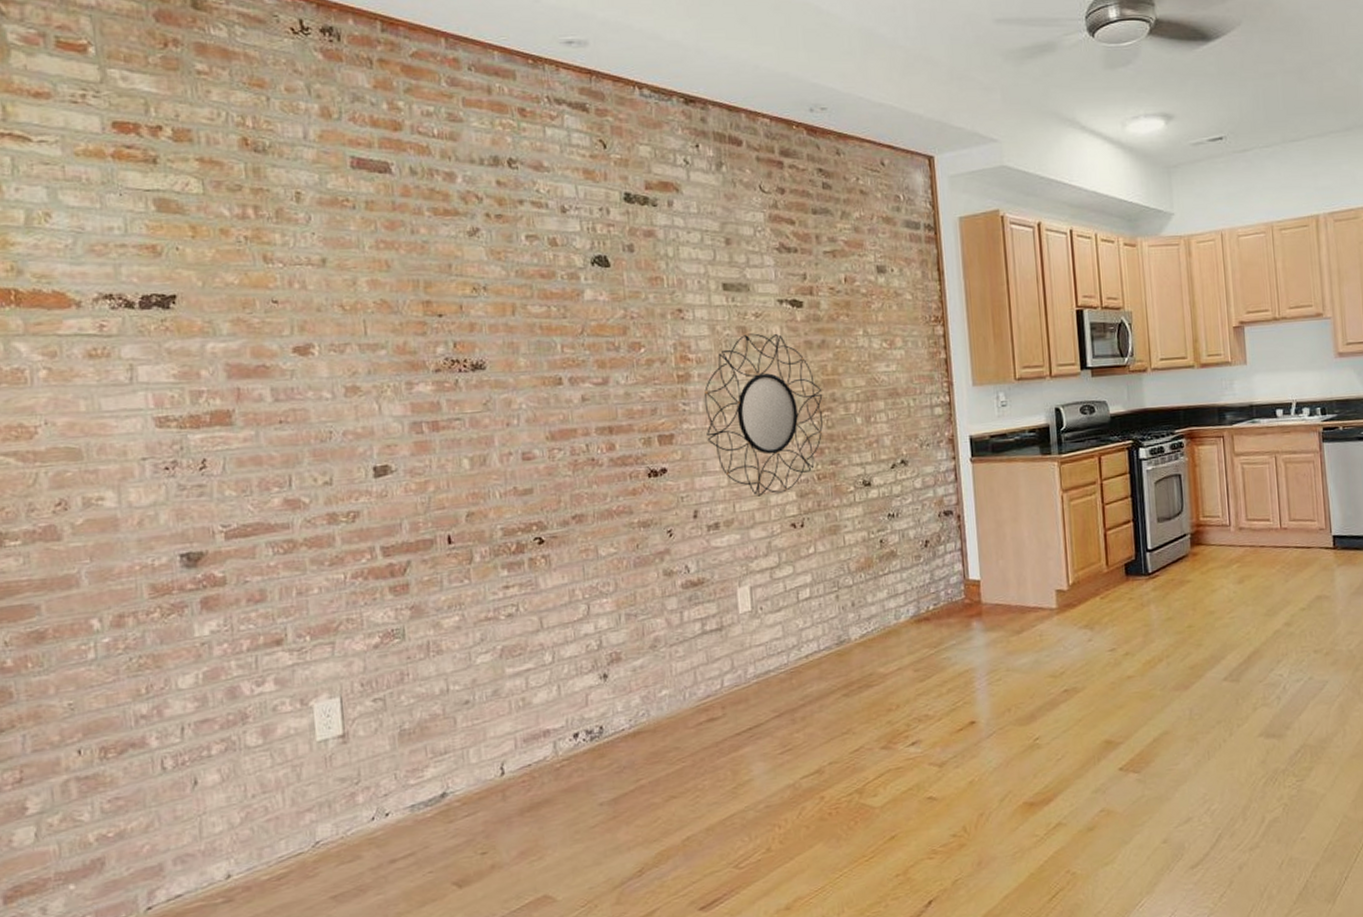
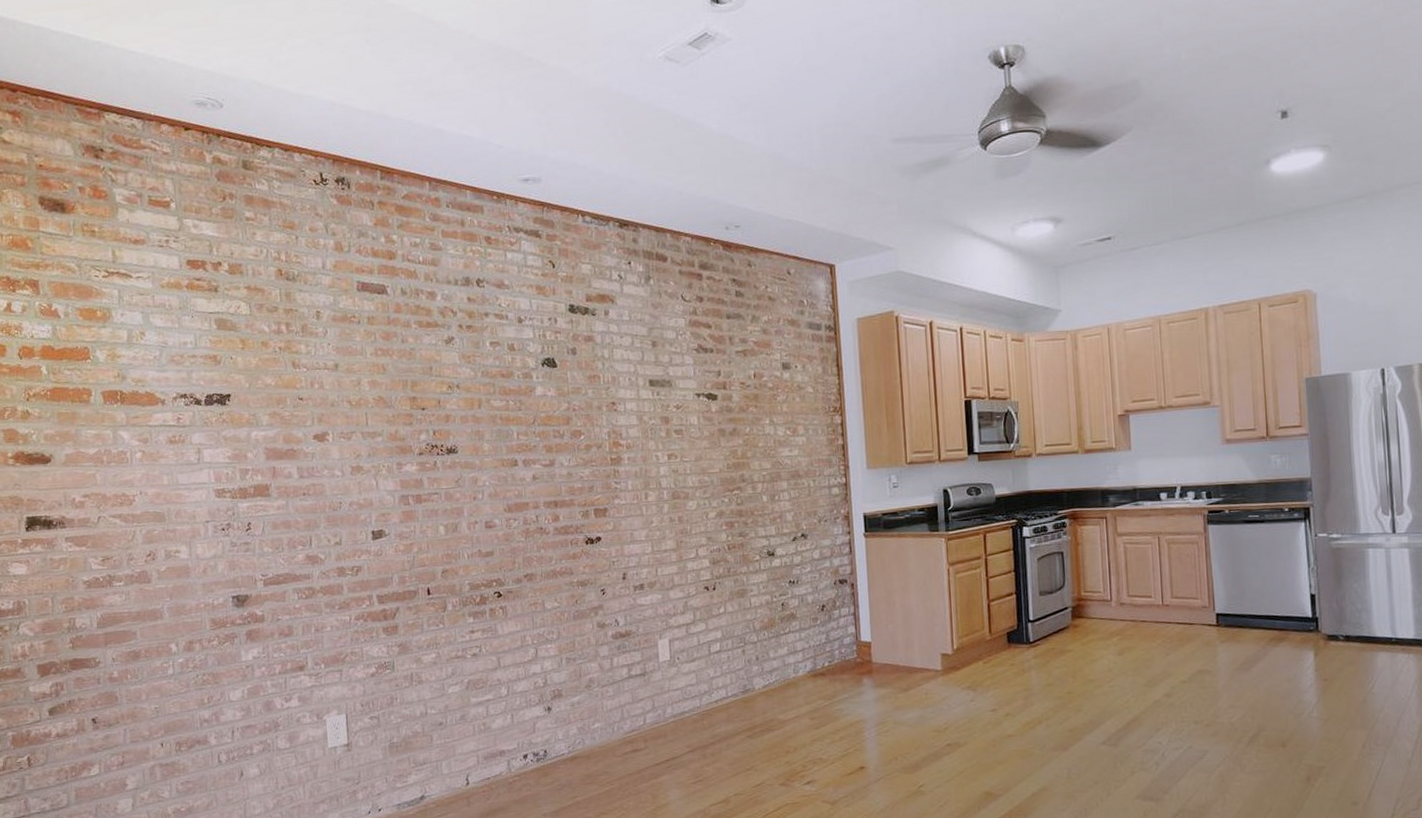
home mirror: present [703,333,823,497] -> none [632,422,734,563]

